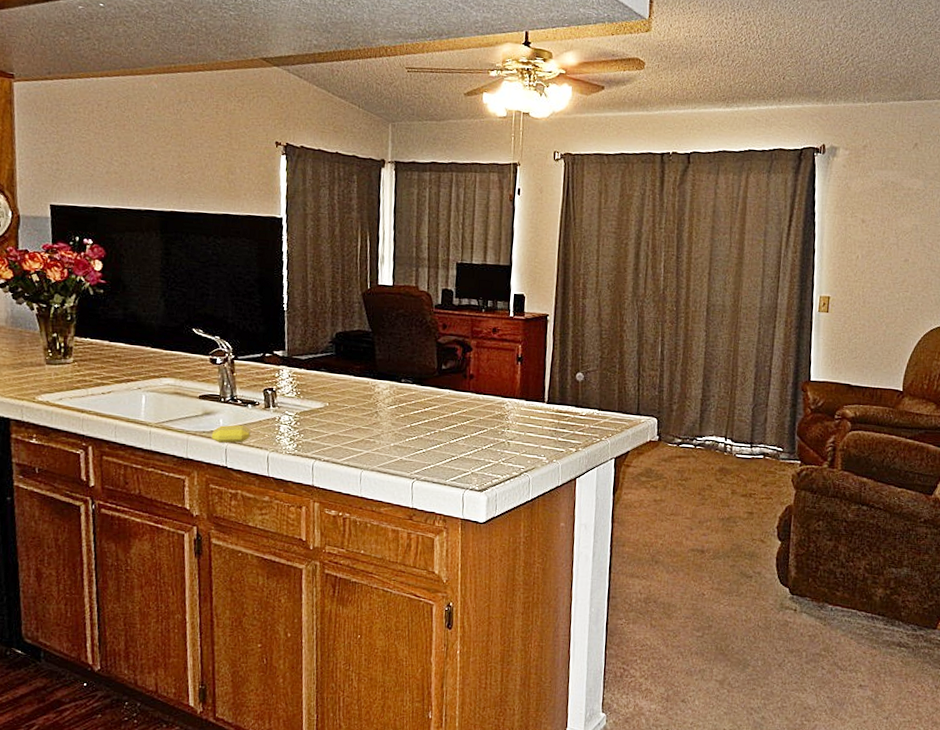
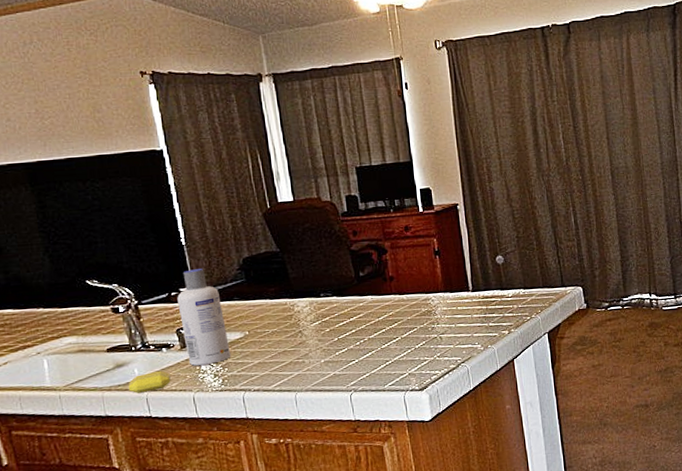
screw cap bottle: none [269,334,309,428] -> present [177,269,231,366]

